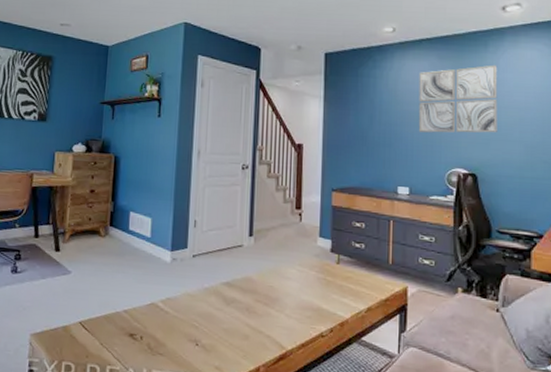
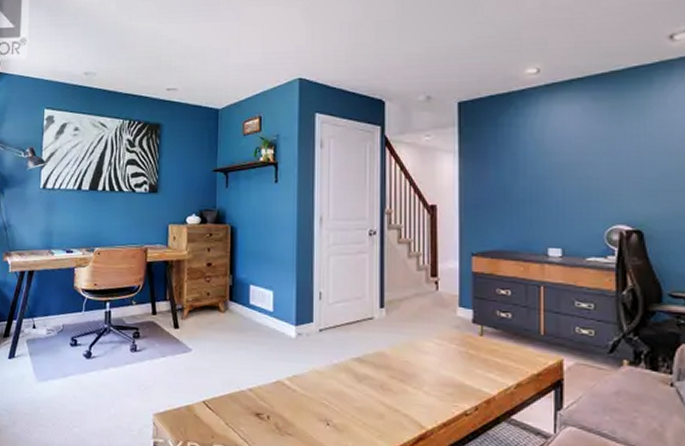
wall art: present [418,65,498,133] -> none [570,103,667,186]

